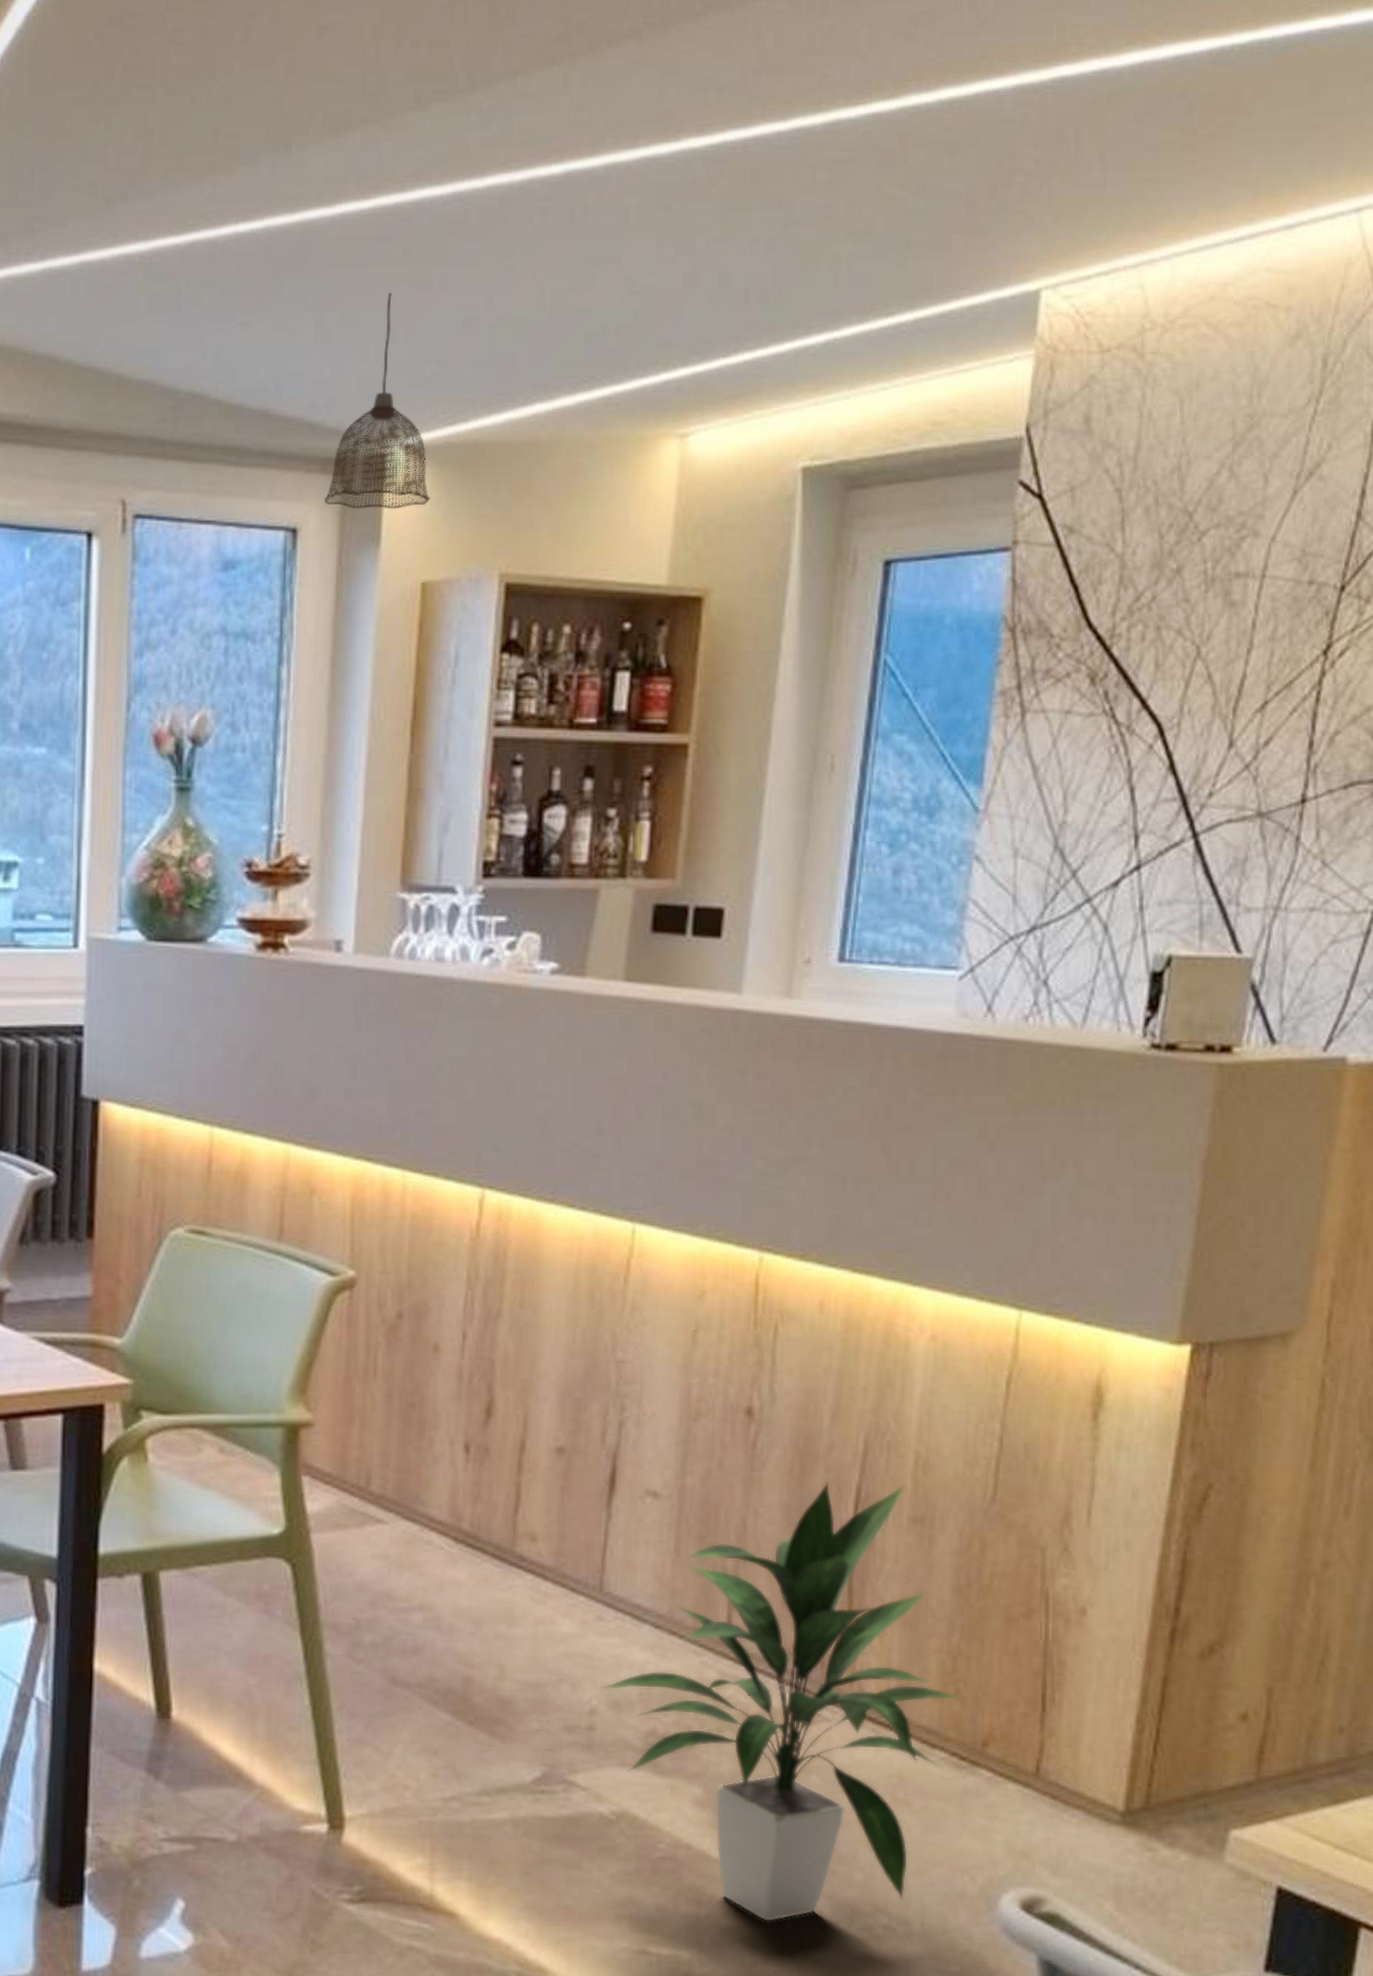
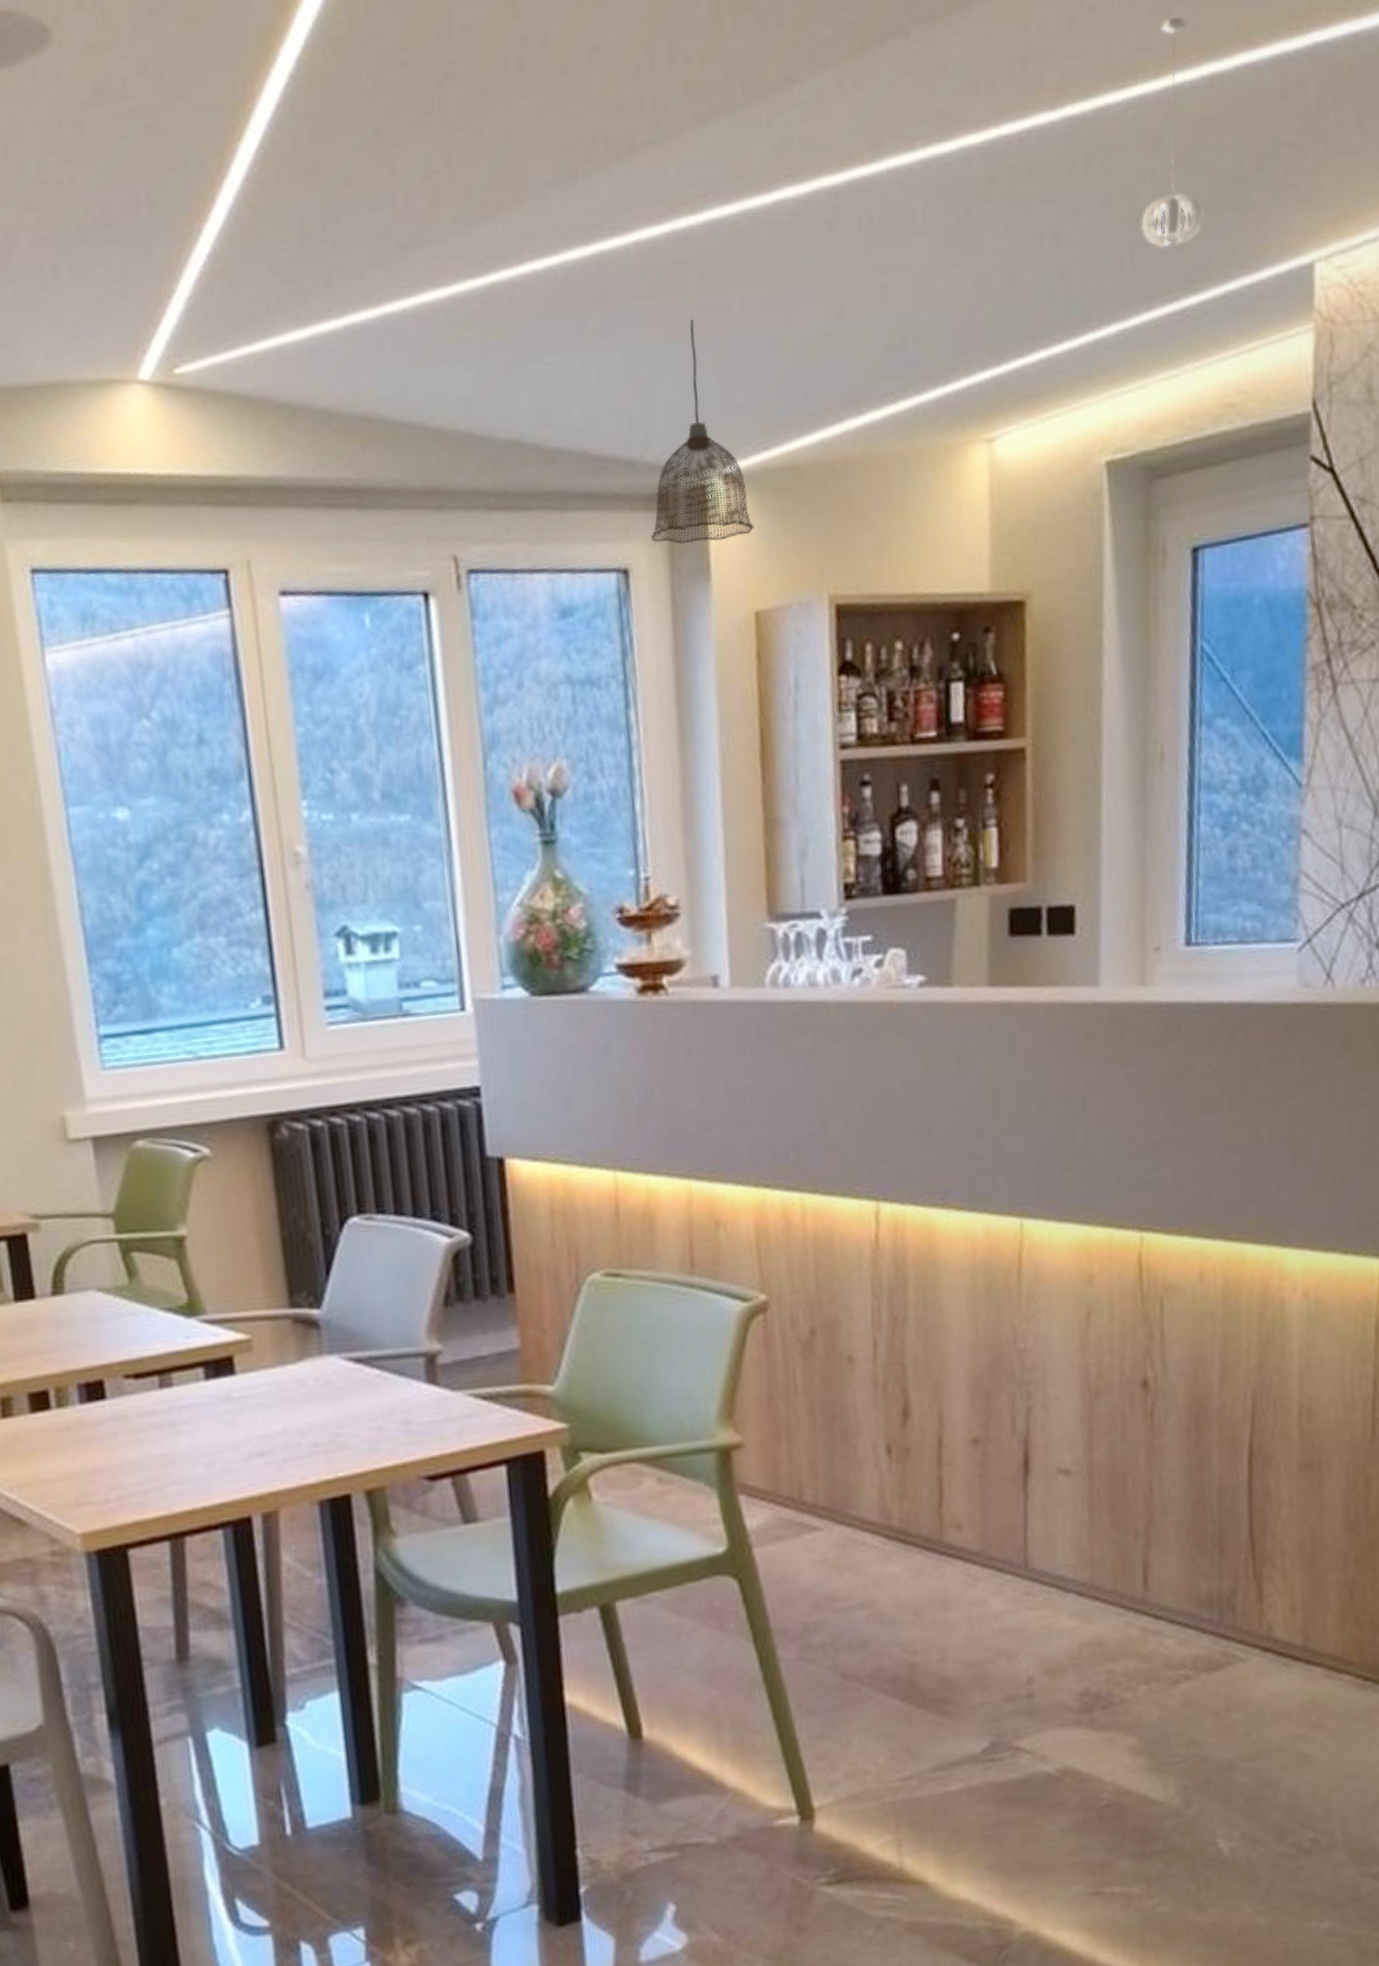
indoor plant: present [595,1483,966,1923] -> none [1030,1435,1364,1851]
pendant light: none [862,40,930,263] -> present [1140,16,1205,248]

